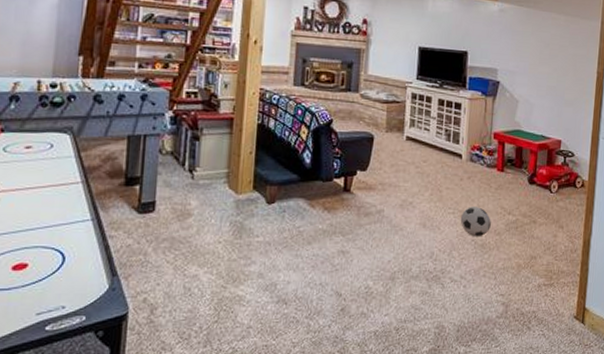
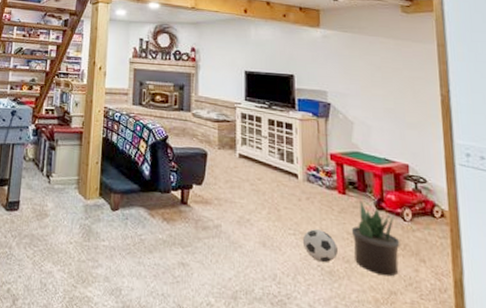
planter: none [504,176,545,244] -> present [351,200,400,277]

